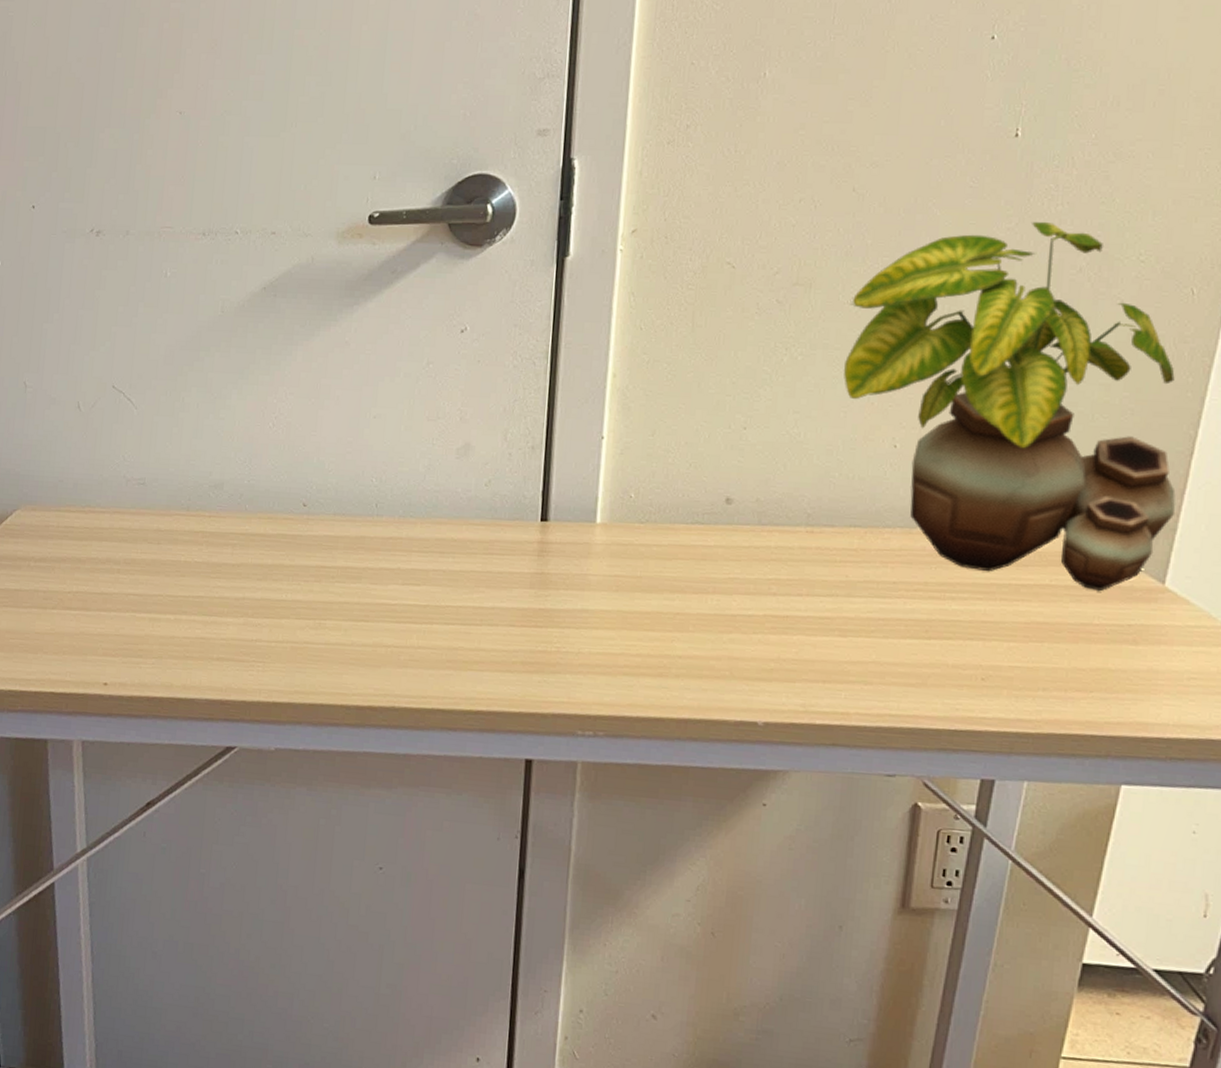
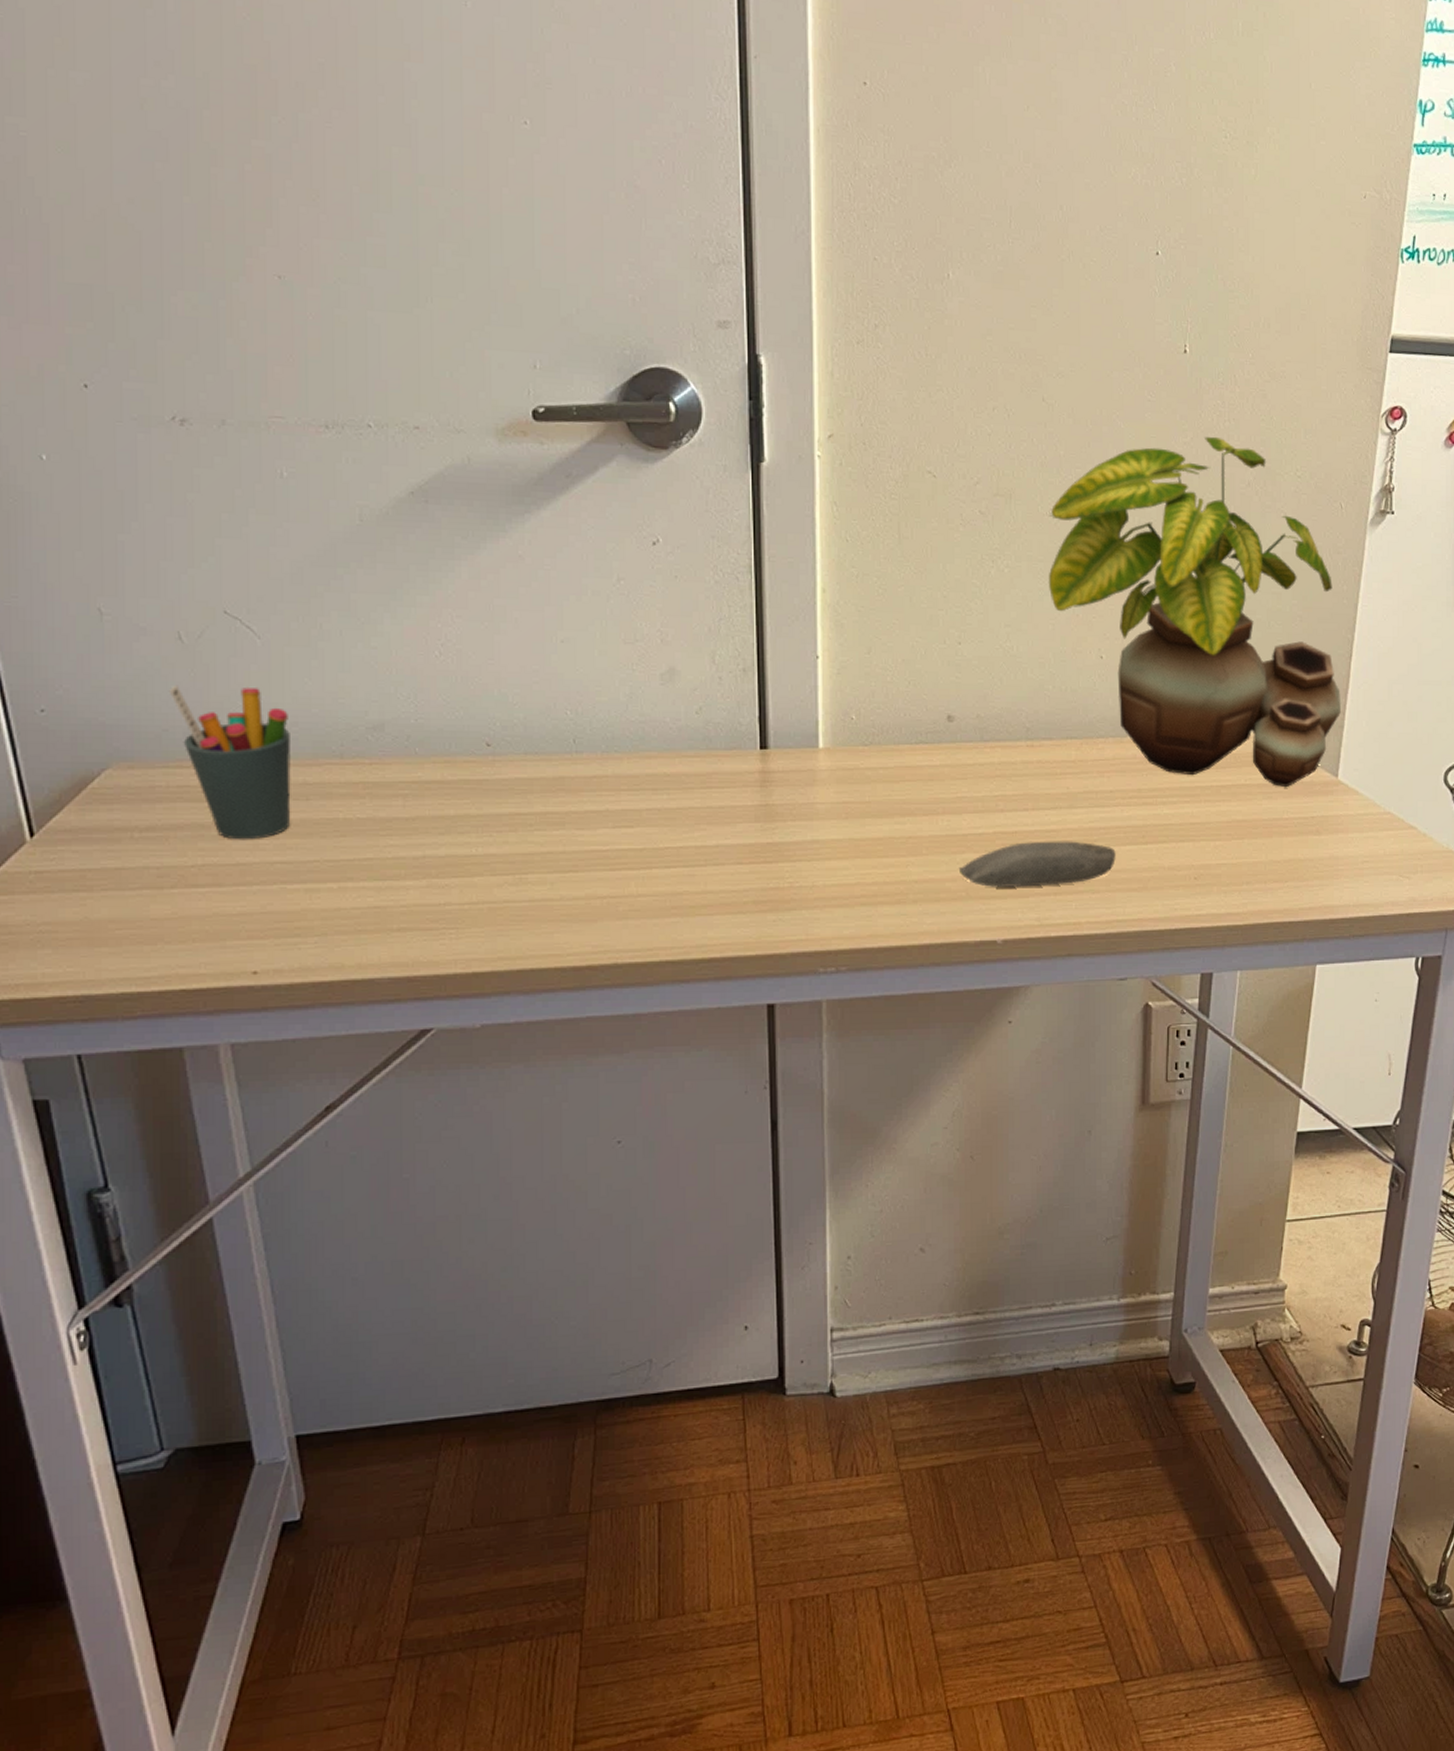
pen holder: none [66,444,152,574] -> present [168,684,291,840]
computer mouse: none [724,627,894,673] -> present [958,841,1116,888]

